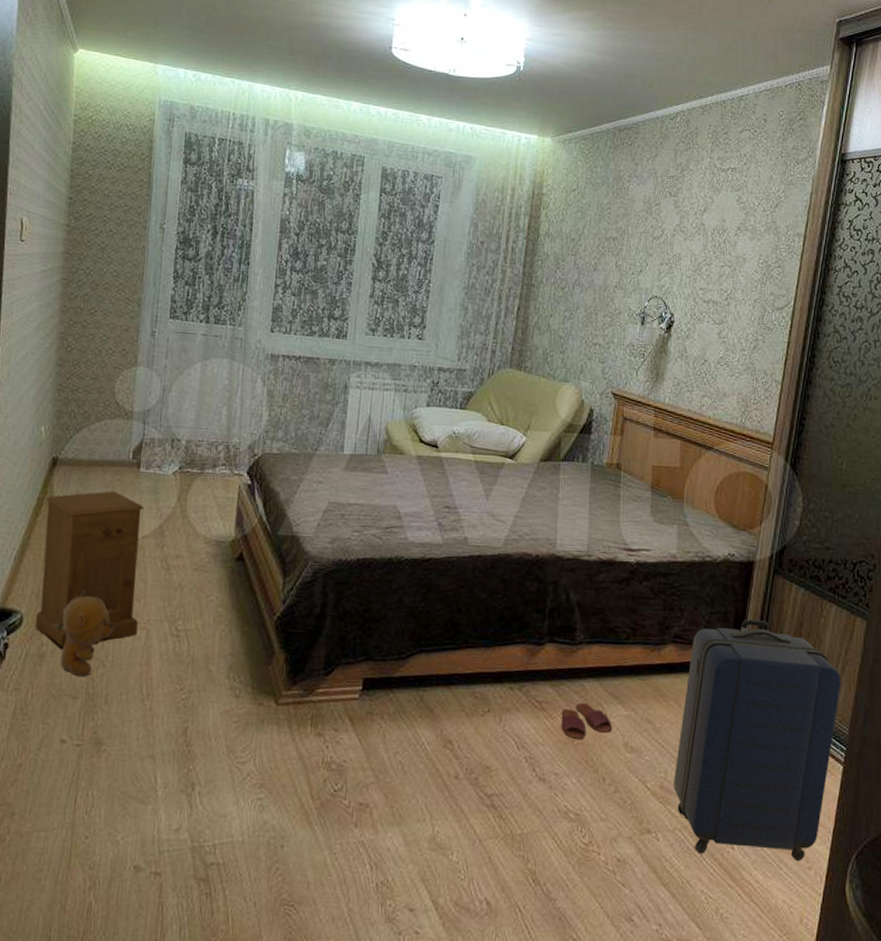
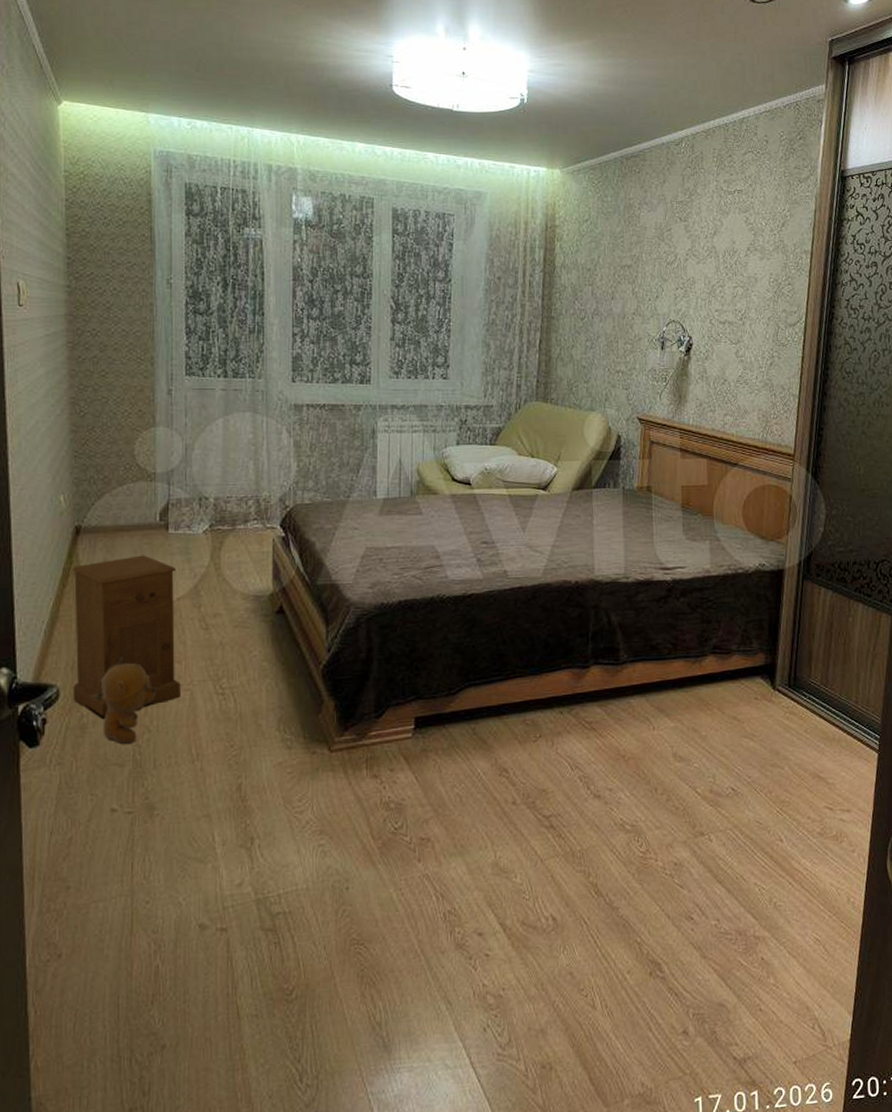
slippers: present [561,702,613,739] -> none [611,718,661,754]
suitcase: present [673,619,842,861] -> none [722,624,872,850]

